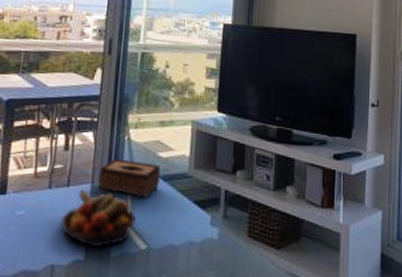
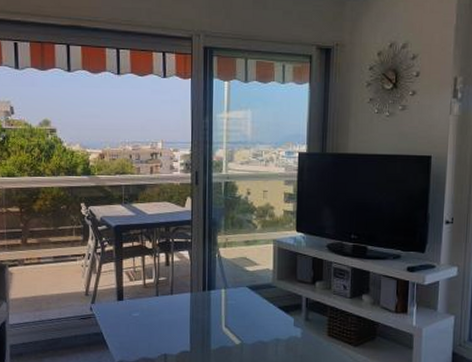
fruit bowl: present [61,190,137,248] -> none [169,297,231,342]
tissue box: present [98,159,161,198] -> none [196,272,249,304]

